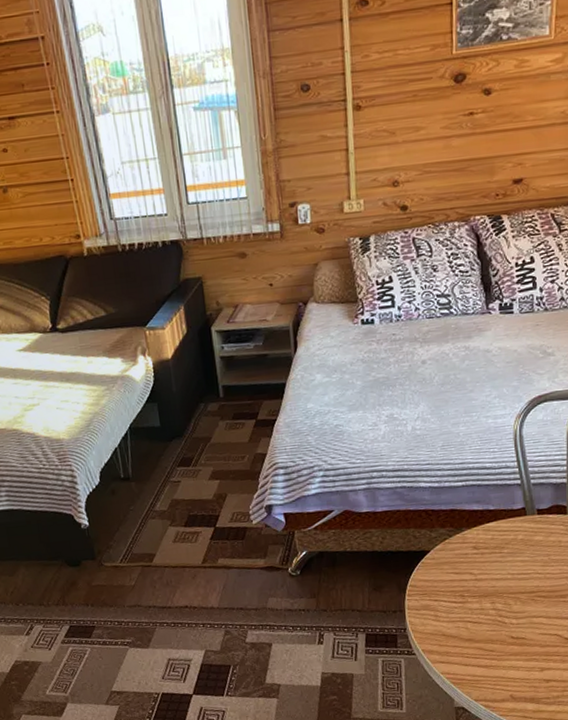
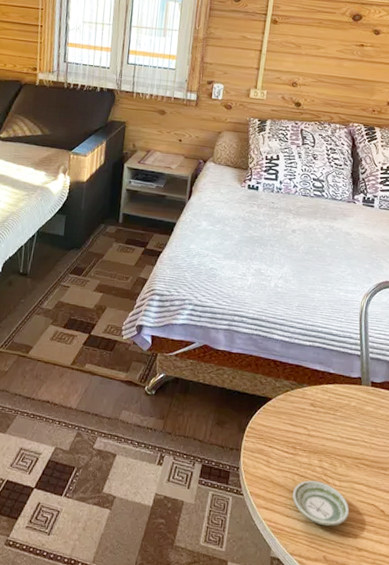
saucer: none [468,623,532,666] -> present [292,480,350,526]

